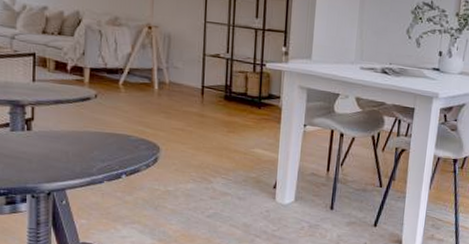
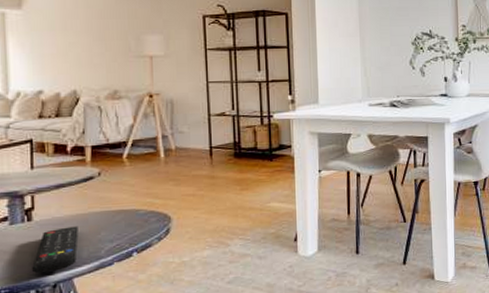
remote control: none [29,141,73,181] -> present [32,226,79,274]

